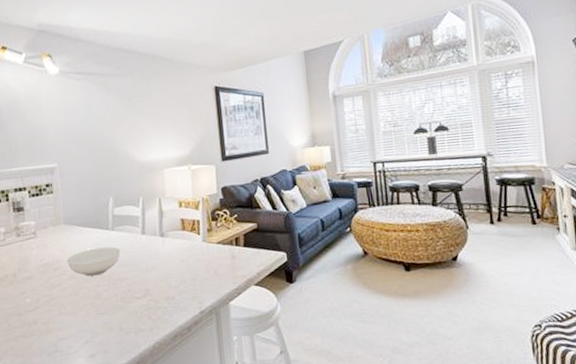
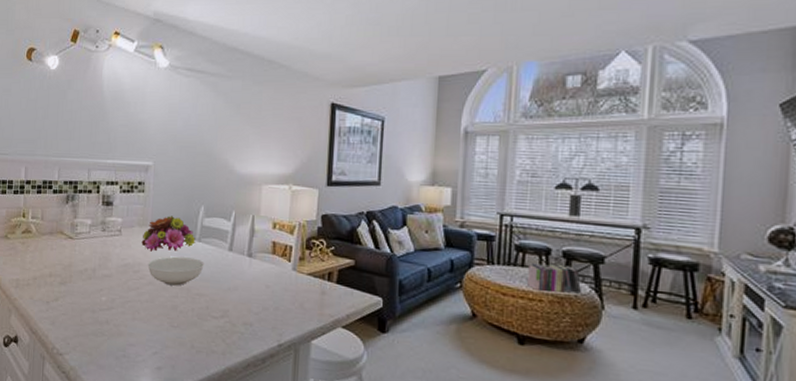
flower bouquet: none [57,211,109,248] -> present [141,216,195,252]
books: none [403,196,448,223] -> present [527,263,581,294]

